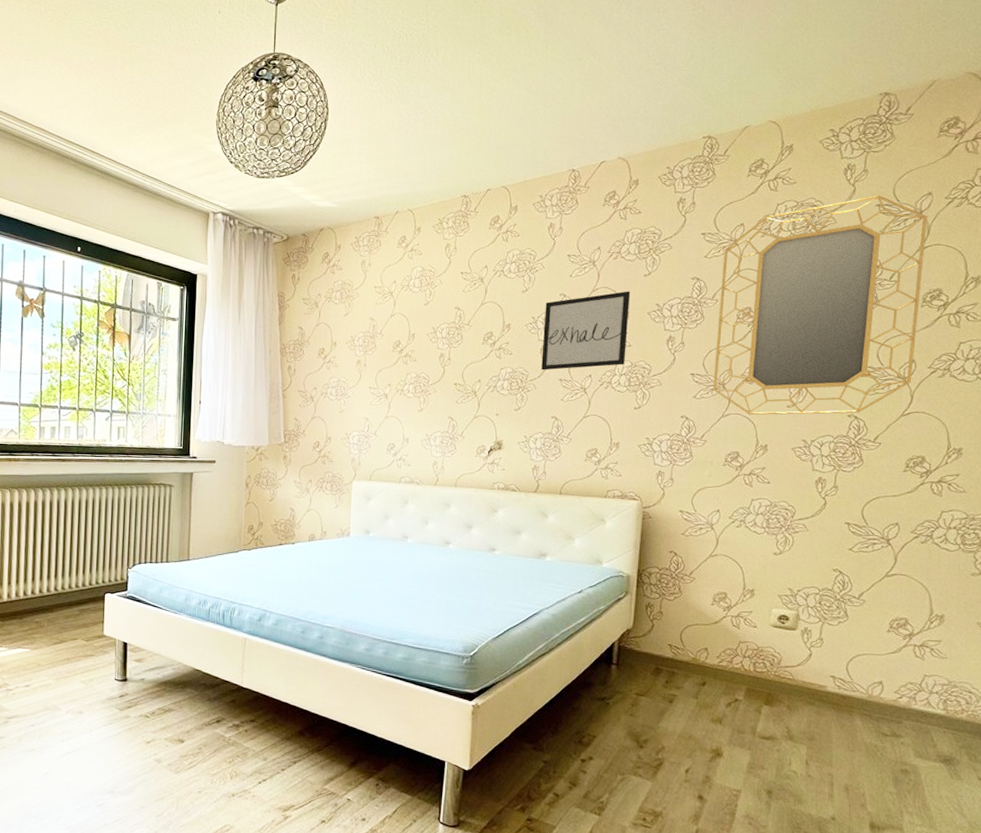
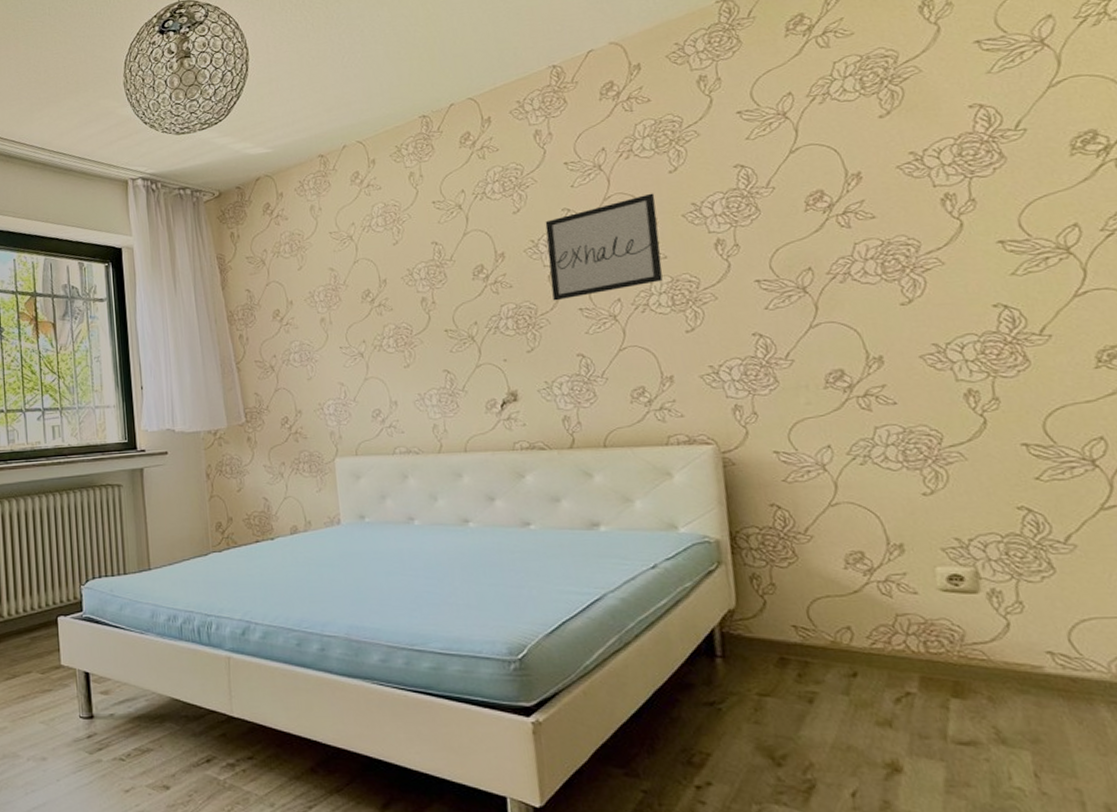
home mirror: present [713,195,927,415] -> none [771,29,1079,322]

